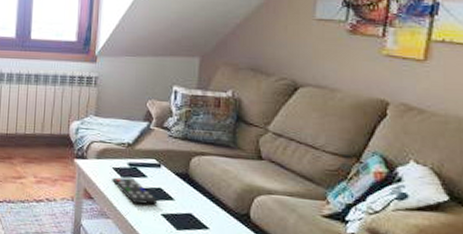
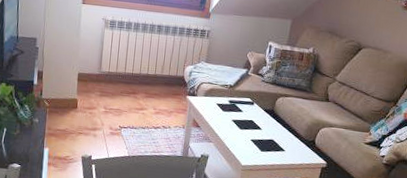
remote control: present [112,177,158,205] -> none [215,111,250,133]

